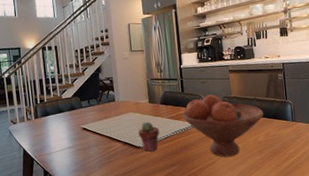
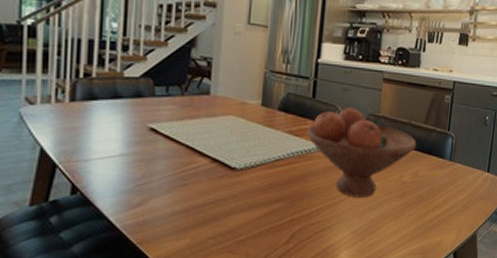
potted succulent: present [138,121,160,152] -> none [237,132,270,177]

